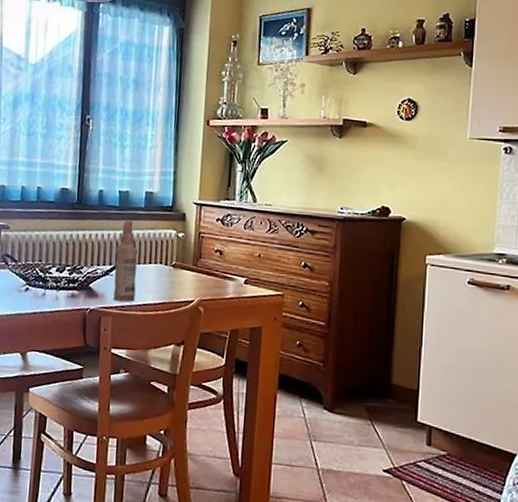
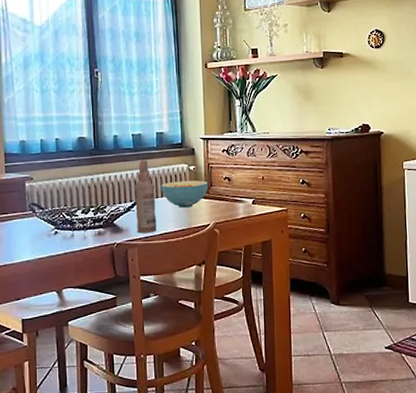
cereal bowl: none [144,248,197,279] -> present [160,180,209,208]

